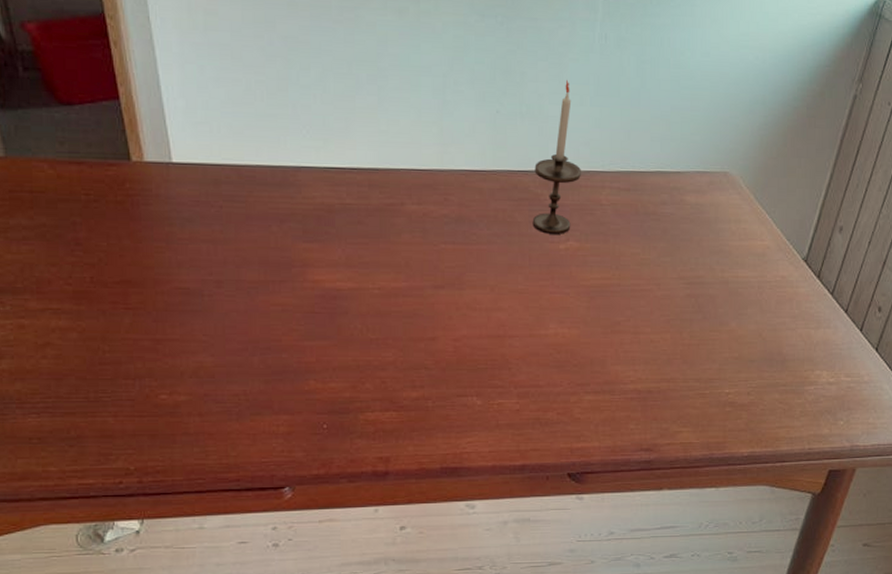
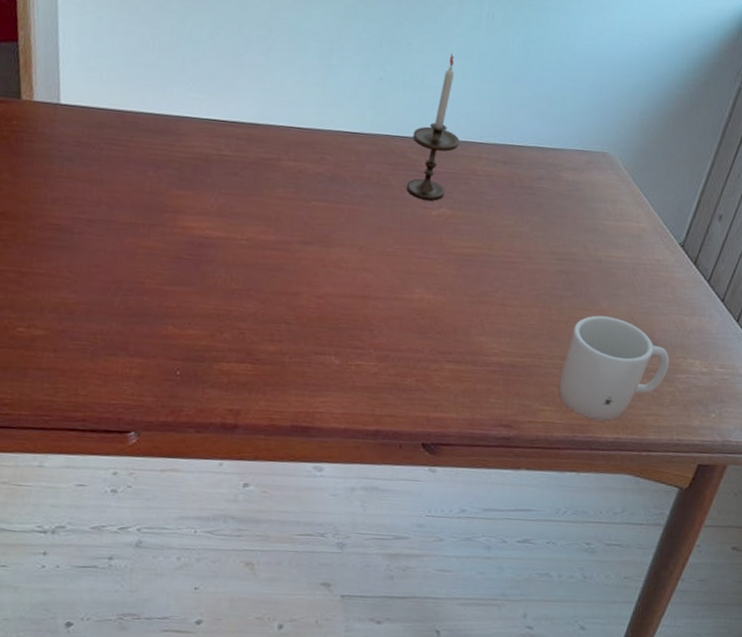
mug: none [694,336,798,437] -> present [558,315,670,421]

